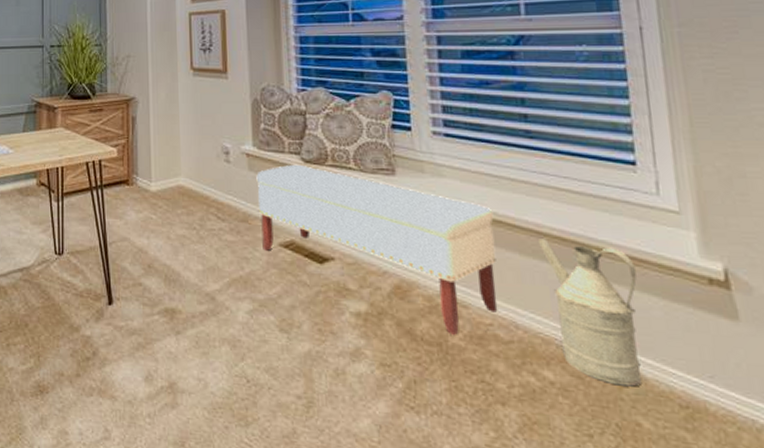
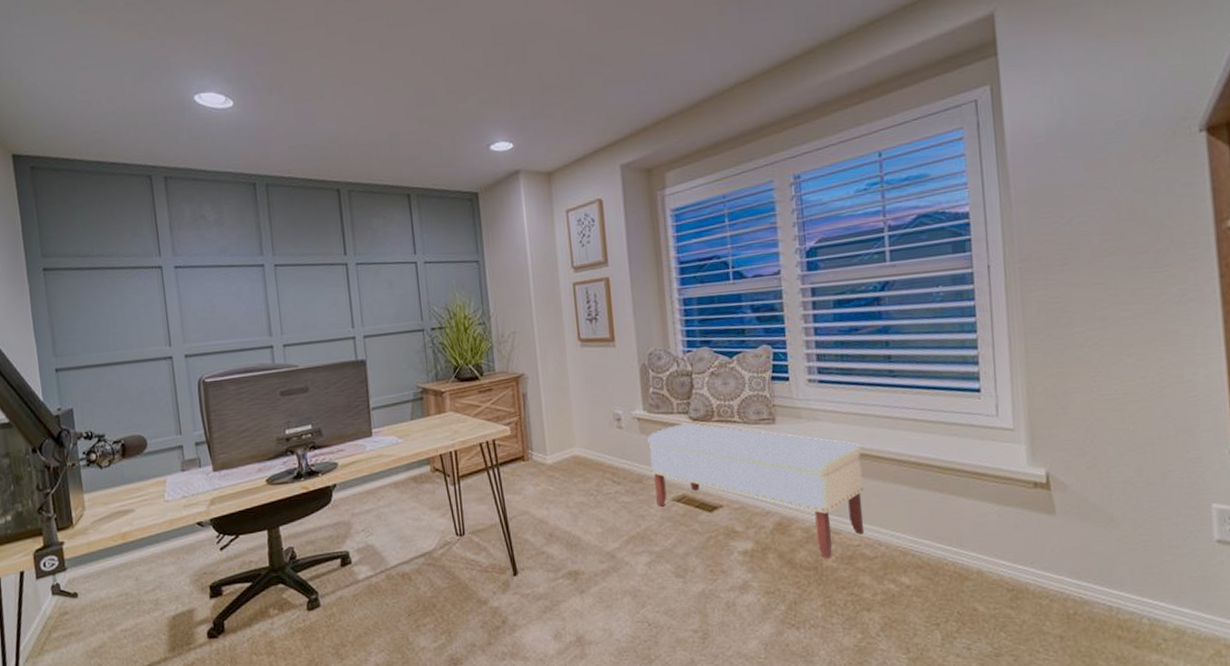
watering can: present [537,237,642,387] -> none [898,464,979,581]

